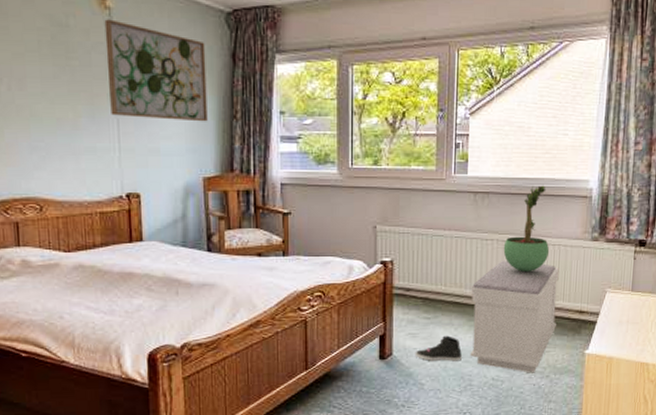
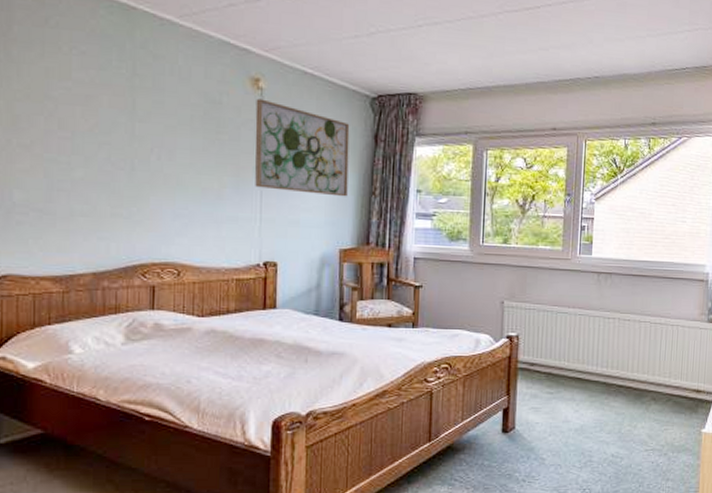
sneaker: present [415,335,462,361] -> none [537,411,583,437]
bench: present [470,261,559,373] -> none [590,339,678,451]
potted plant: present [503,185,549,271] -> none [624,268,668,350]

